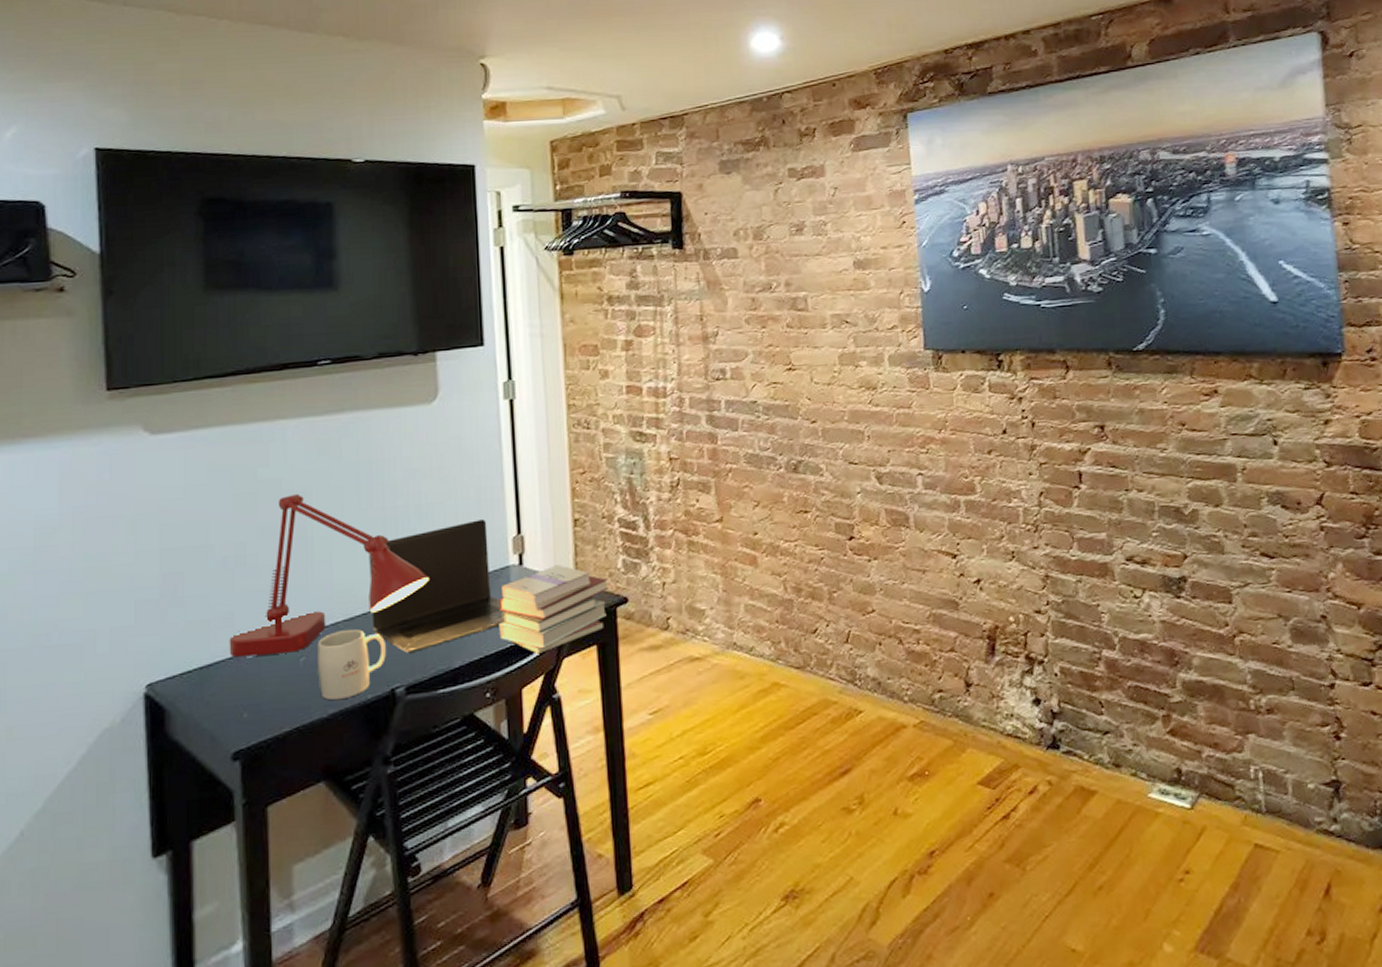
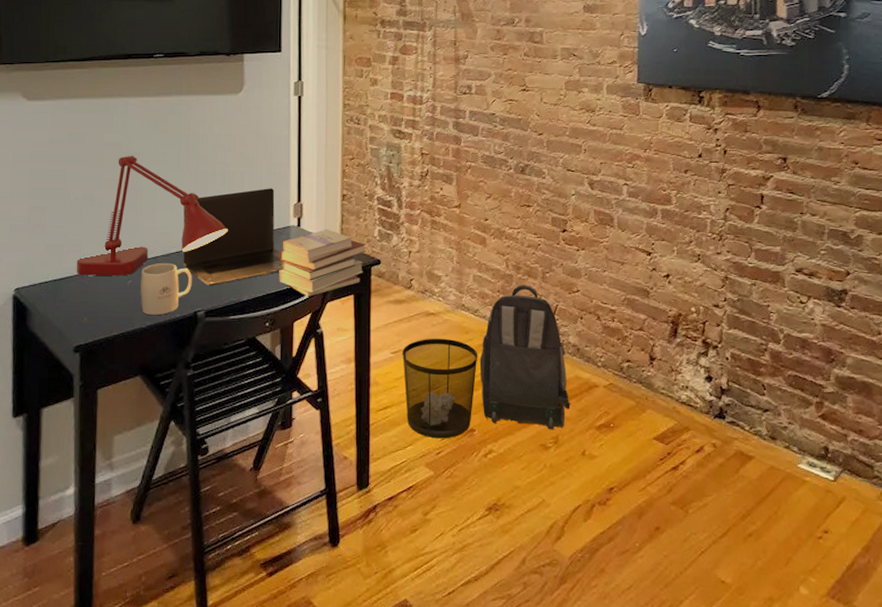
waste bin: none [663,687,758,817] -> present [402,338,478,439]
backpack: none [760,610,876,789] -> present [479,285,571,430]

